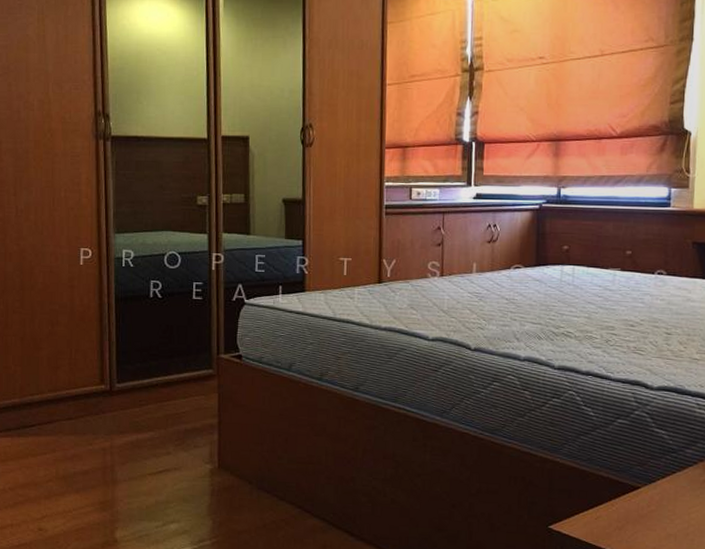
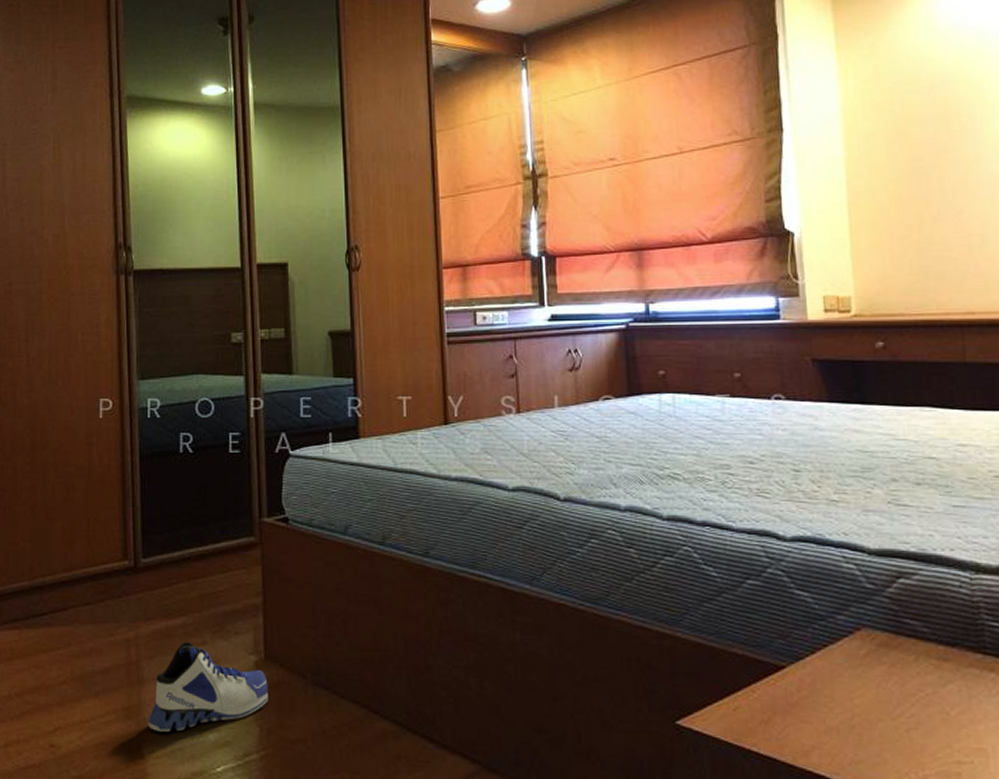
sneaker: none [120,452,220,521] -> present [148,642,268,732]

